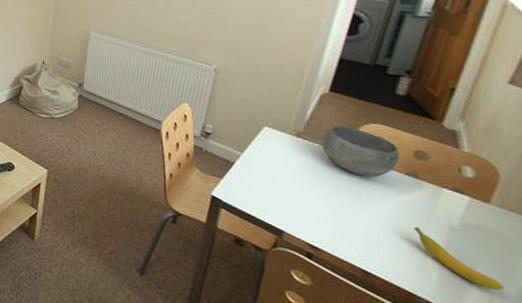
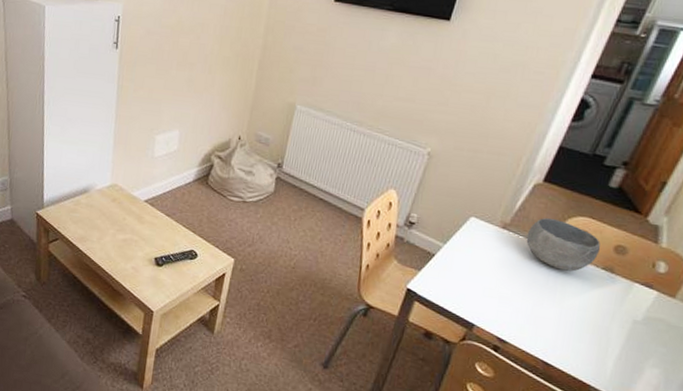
banana: present [413,226,504,291] -> none [599,320,671,381]

